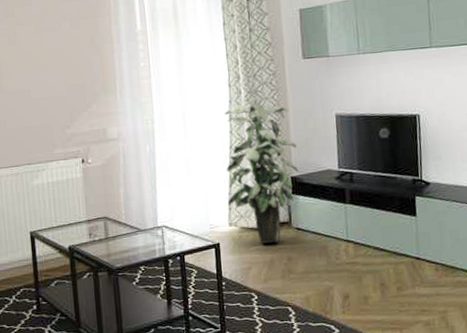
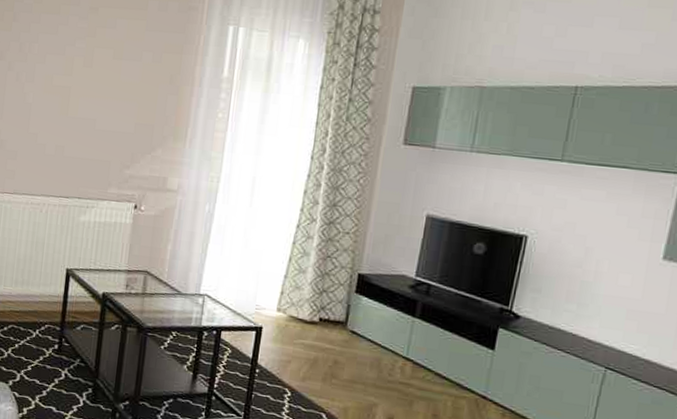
indoor plant: present [225,97,299,244] -> none [280,175,374,341]

